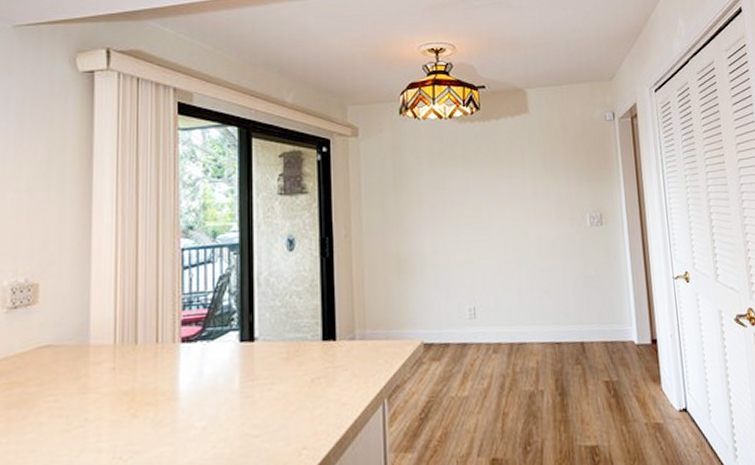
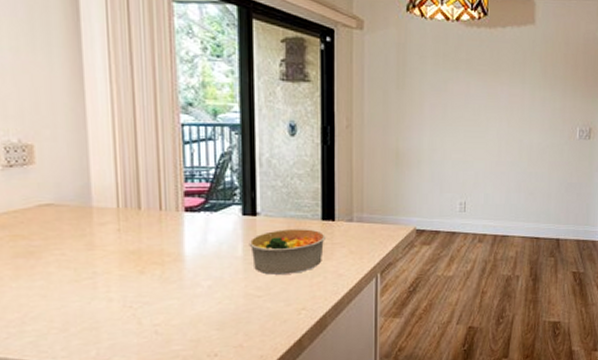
bowl: none [246,352,327,409] -> present [249,229,325,275]

